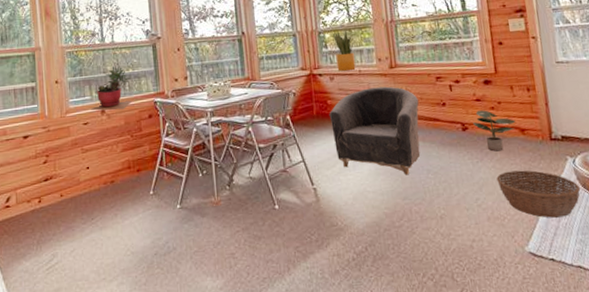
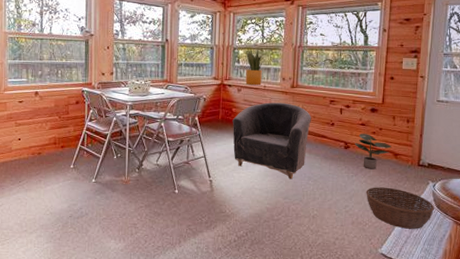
succulent plant: present [91,66,132,111] -> none [26,55,63,94]

